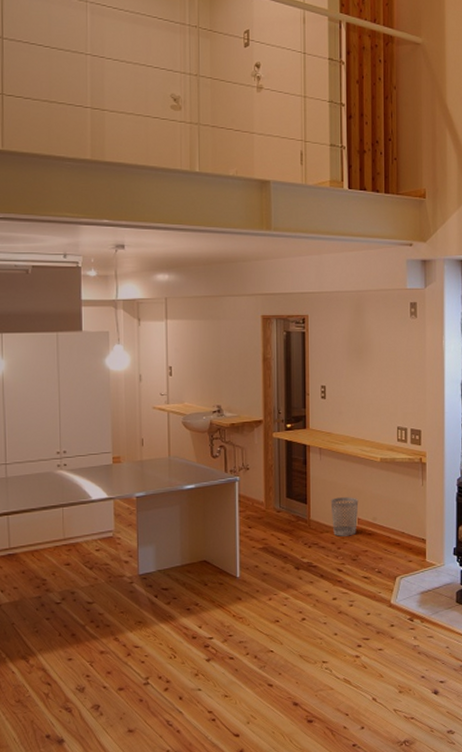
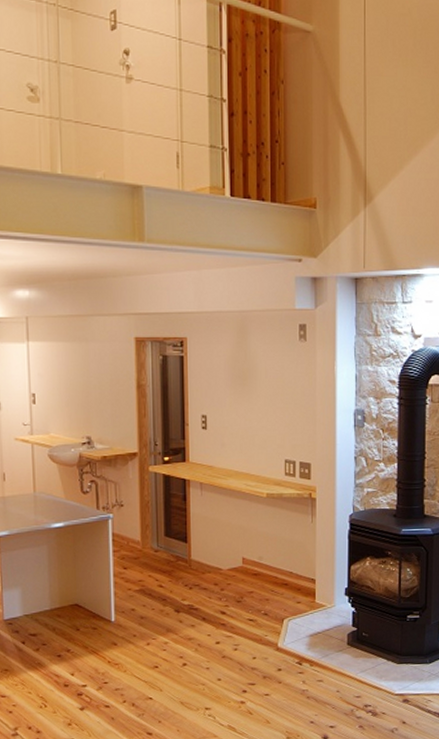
wastebasket: present [330,497,359,537] -> none [213,535,243,577]

